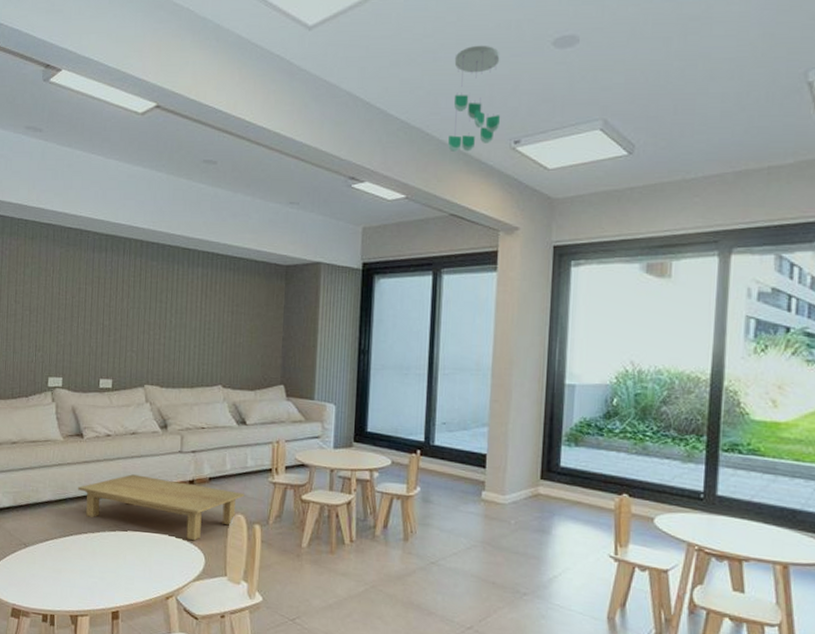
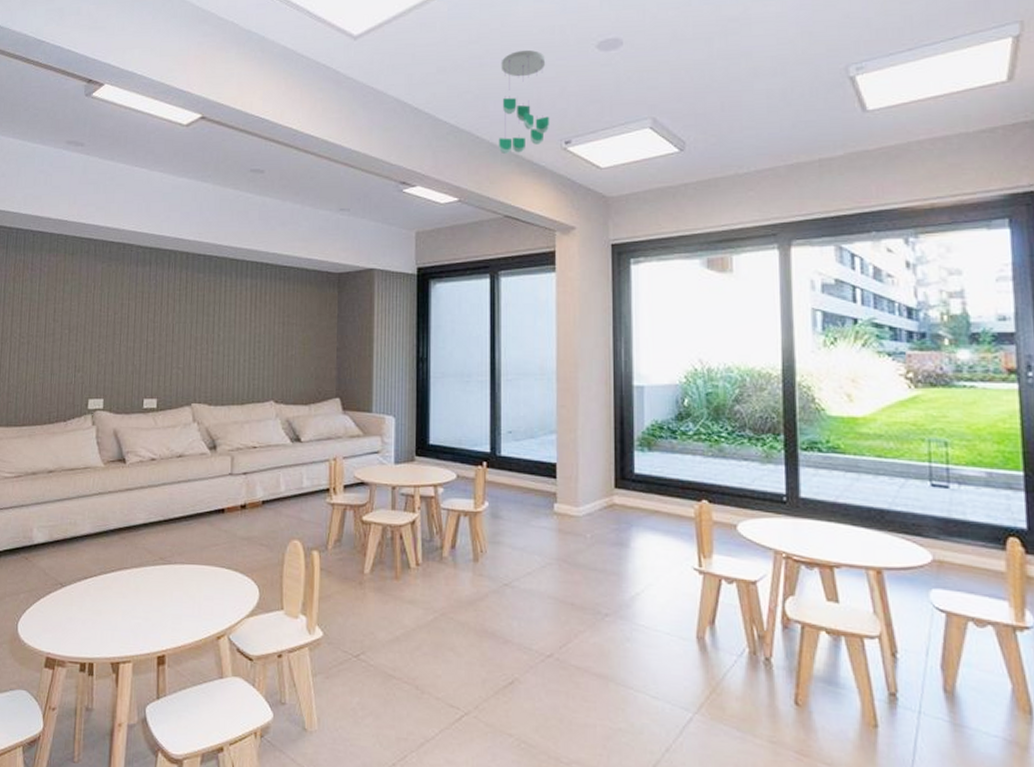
coffee table: present [77,474,244,541] -> none [119,501,300,572]

